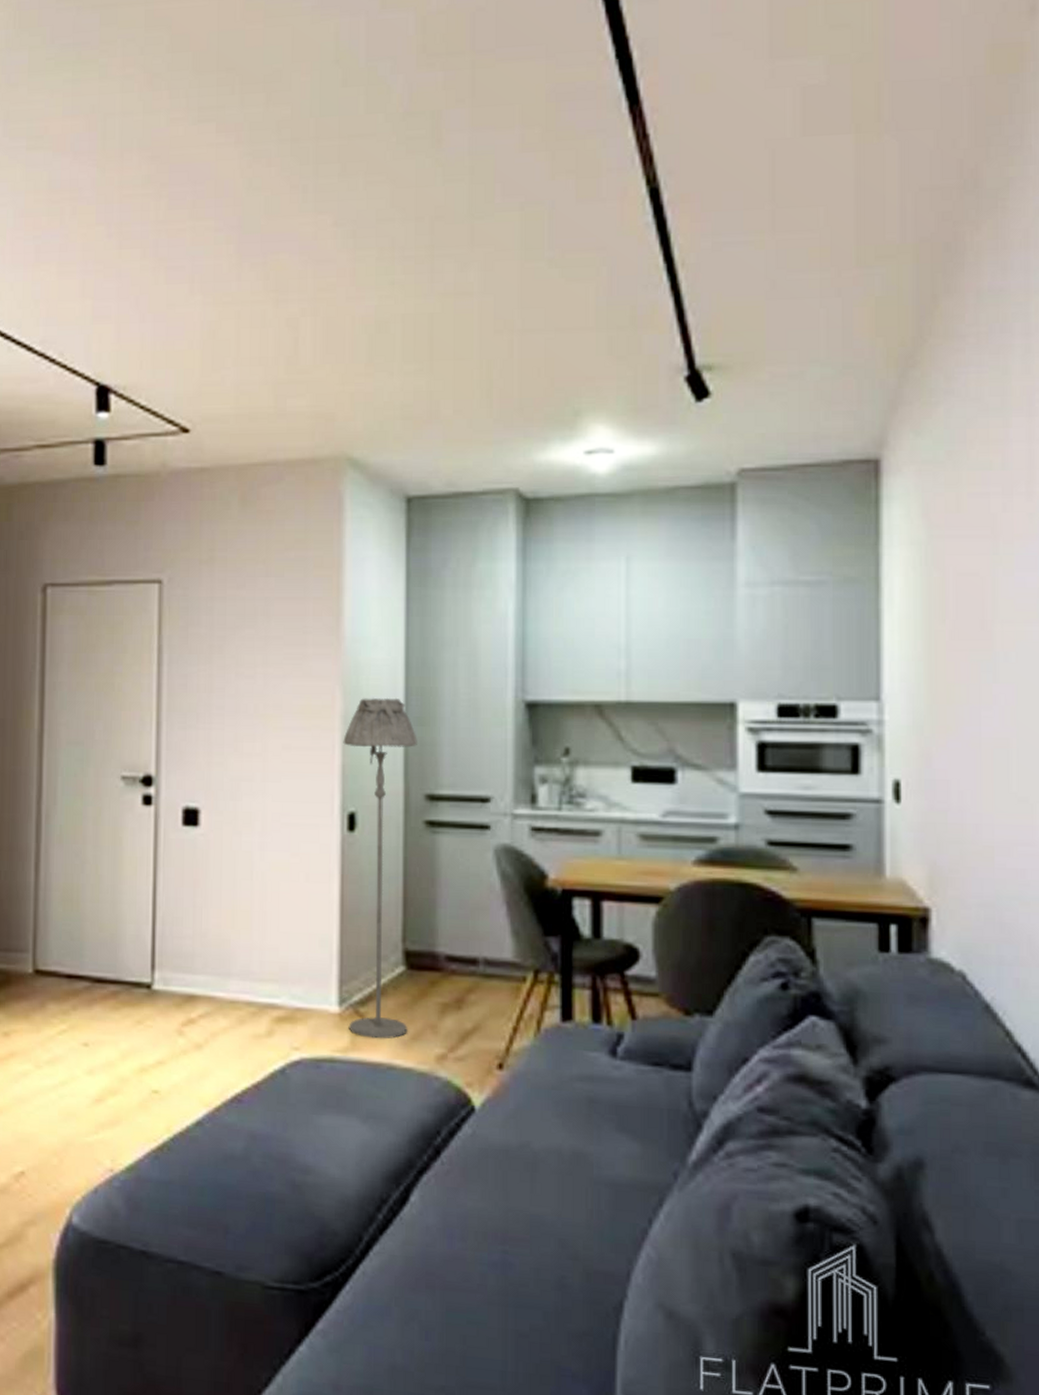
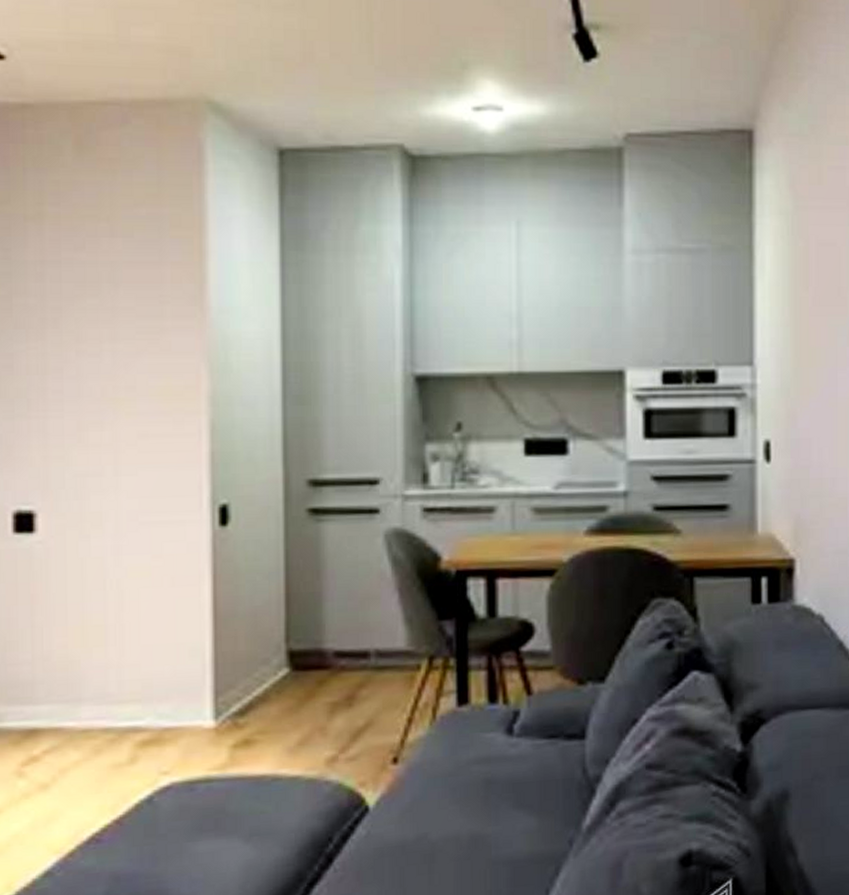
floor lamp: present [343,697,417,1039] -> none [211,374,297,751]

